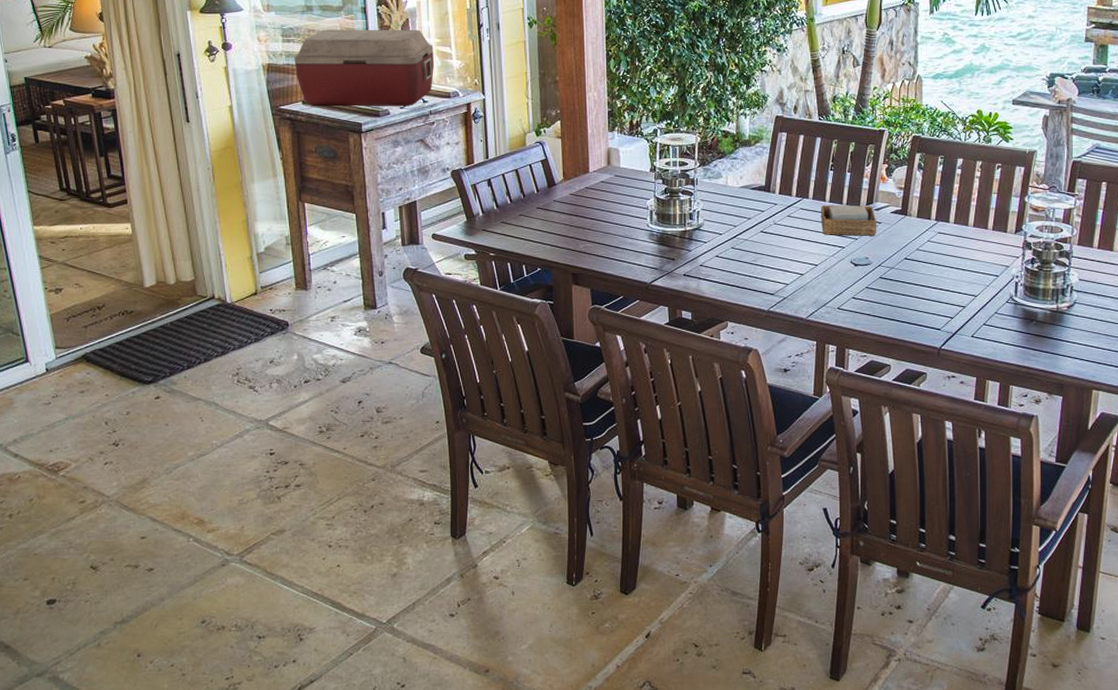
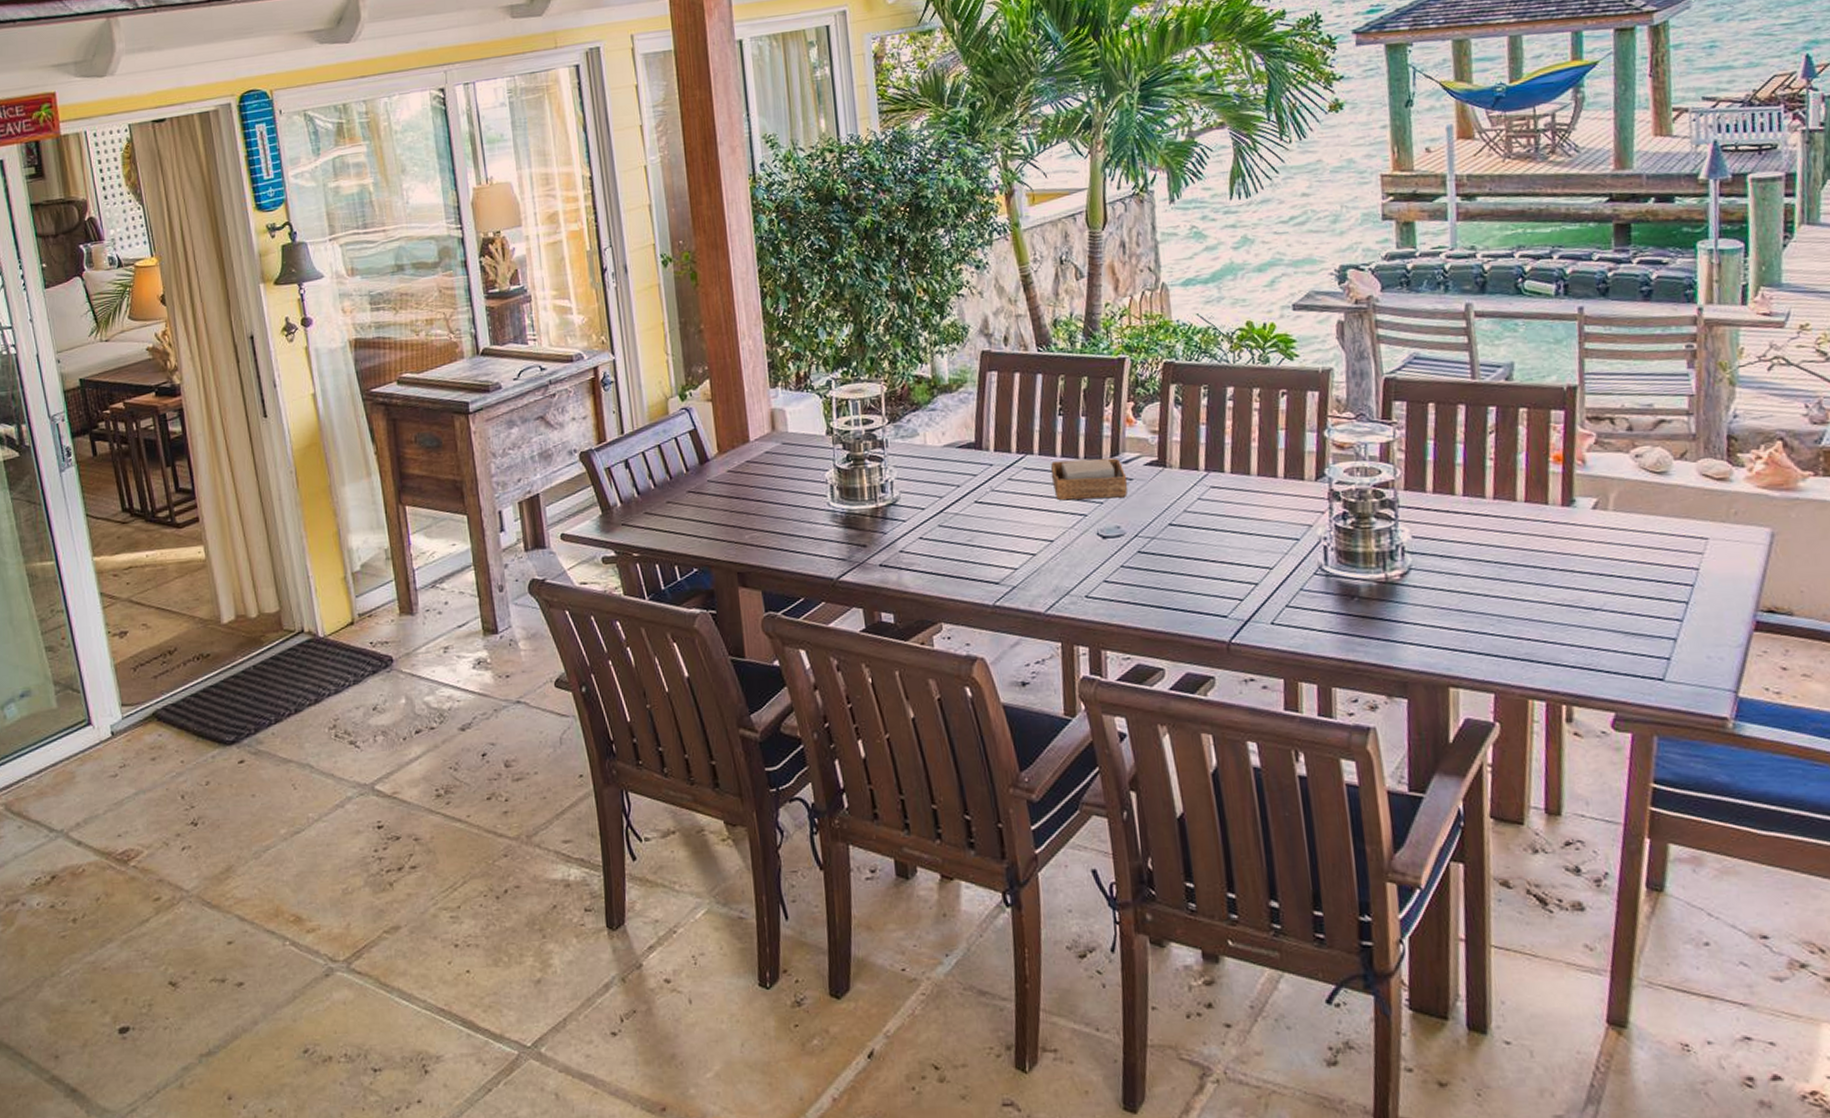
cooler: present [294,29,434,107] -> none [385,282,552,386]

